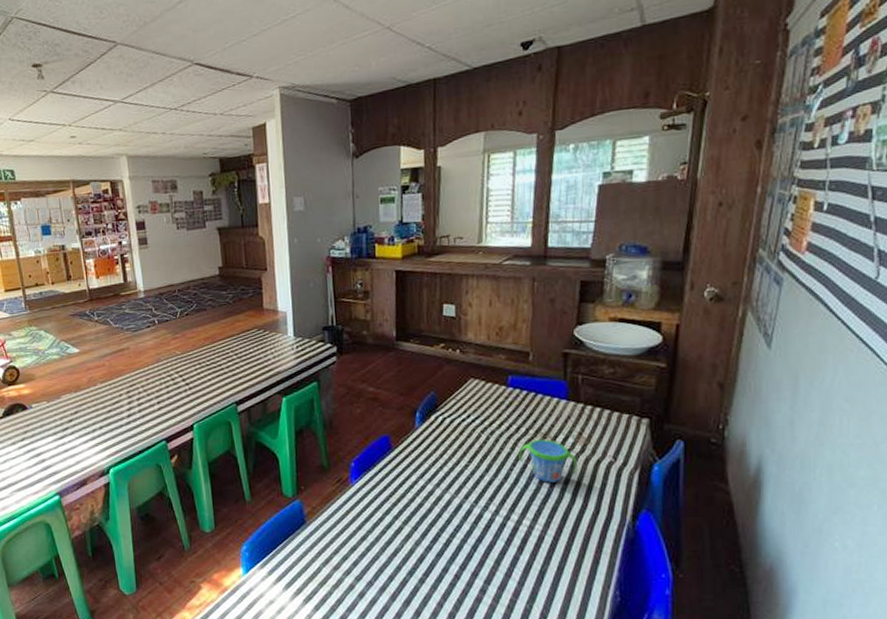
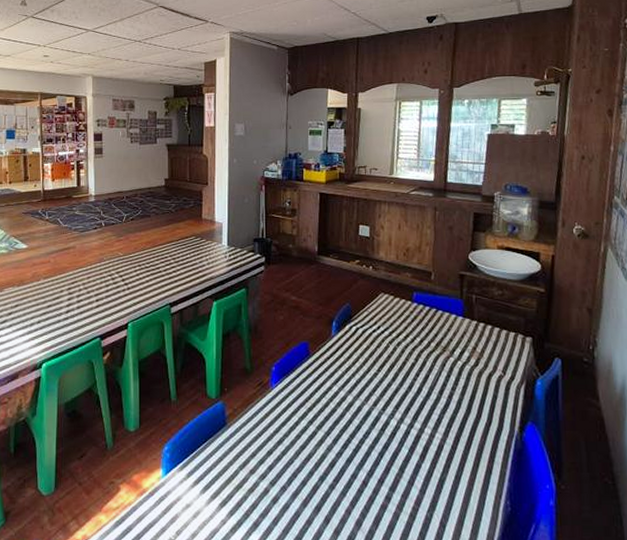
snack cup: present [519,440,577,484] -> none [422,353,472,394]

